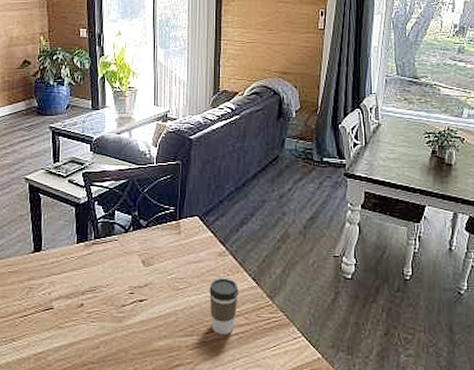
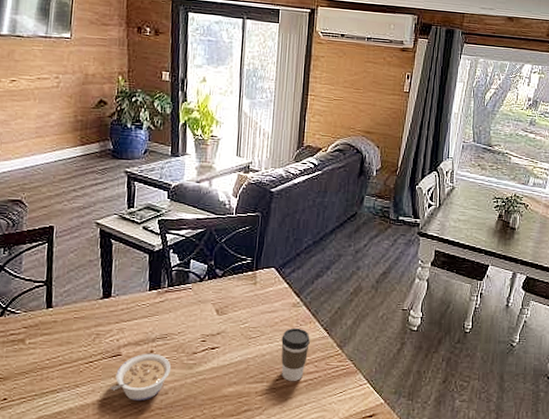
legume: none [44,306,102,356] -> present [109,353,172,402]

